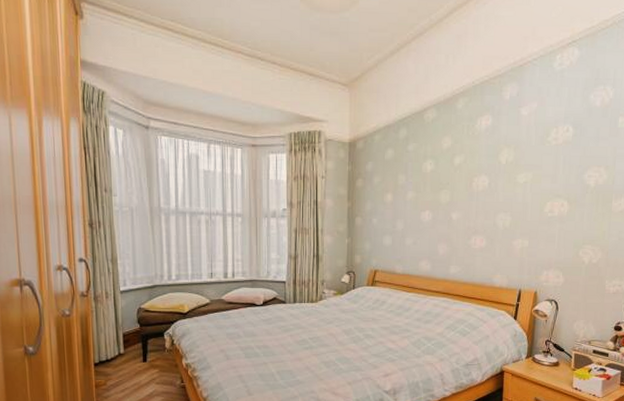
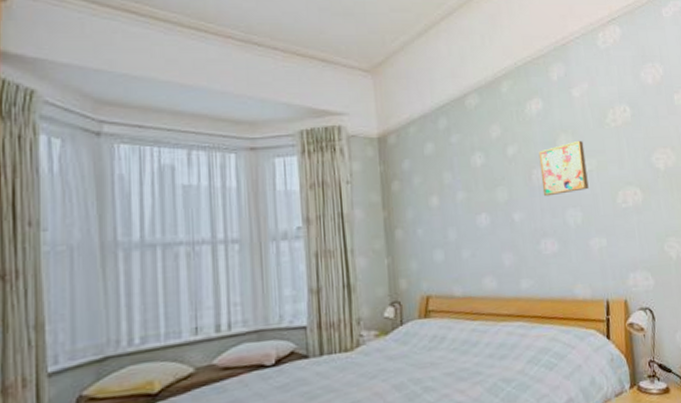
wall art: none [480,155,523,202] -> present [538,140,589,197]

